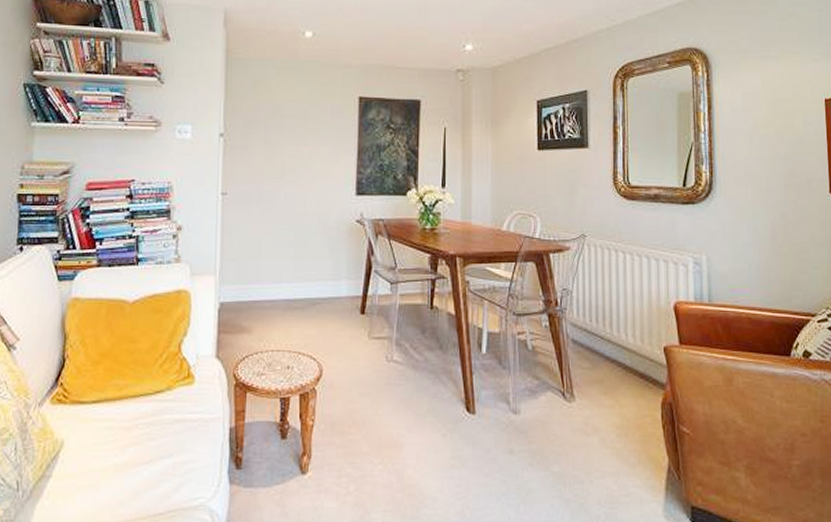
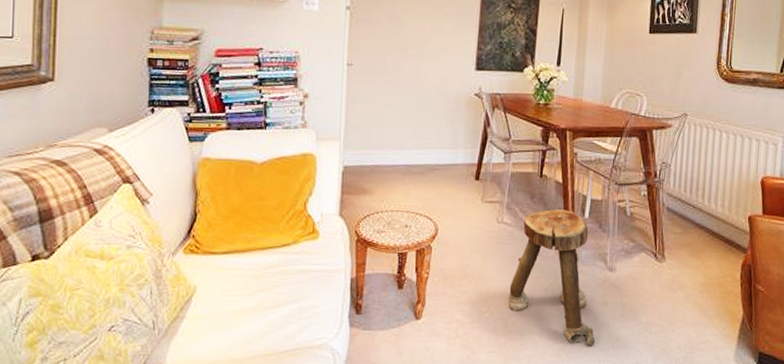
stool: none [403,345,503,502] -> present [508,209,596,346]

